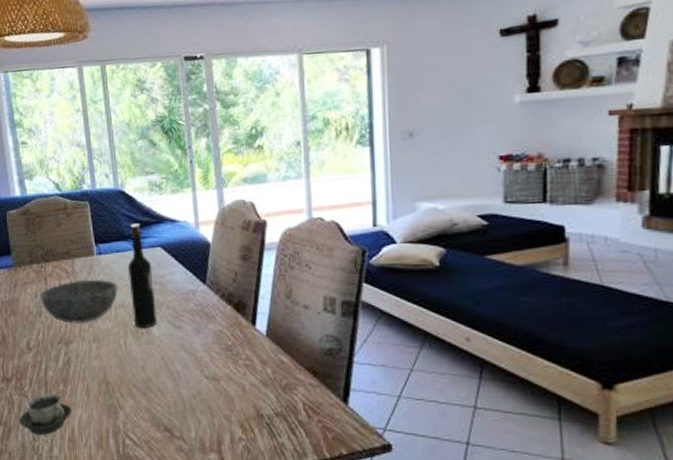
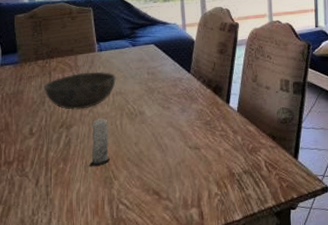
cup: present [18,394,72,435] -> none [18,172,70,210]
candle: none [91,335,114,392] -> present [89,118,110,167]
wine bottle: present [127,223,158,329] -> none [125,25,150,111]

